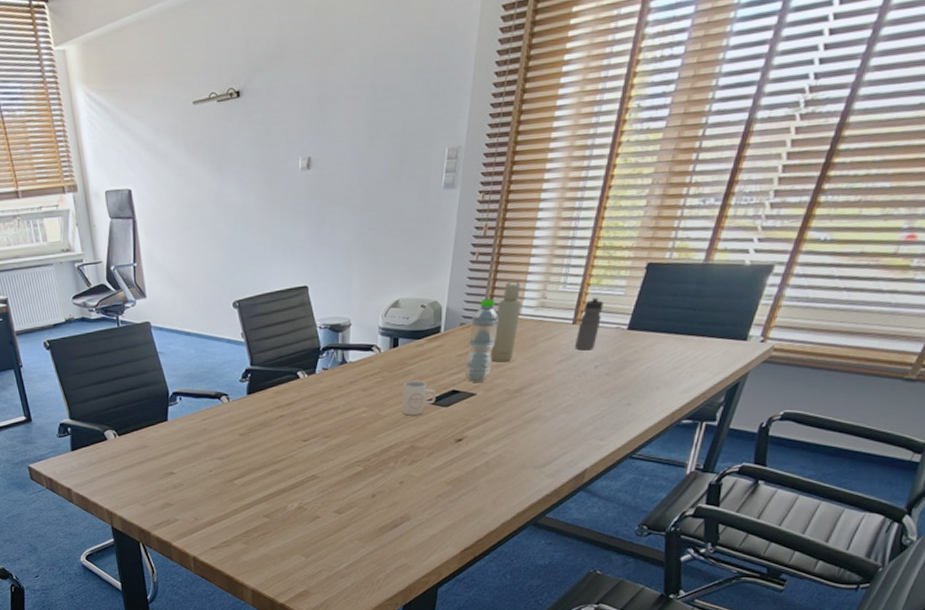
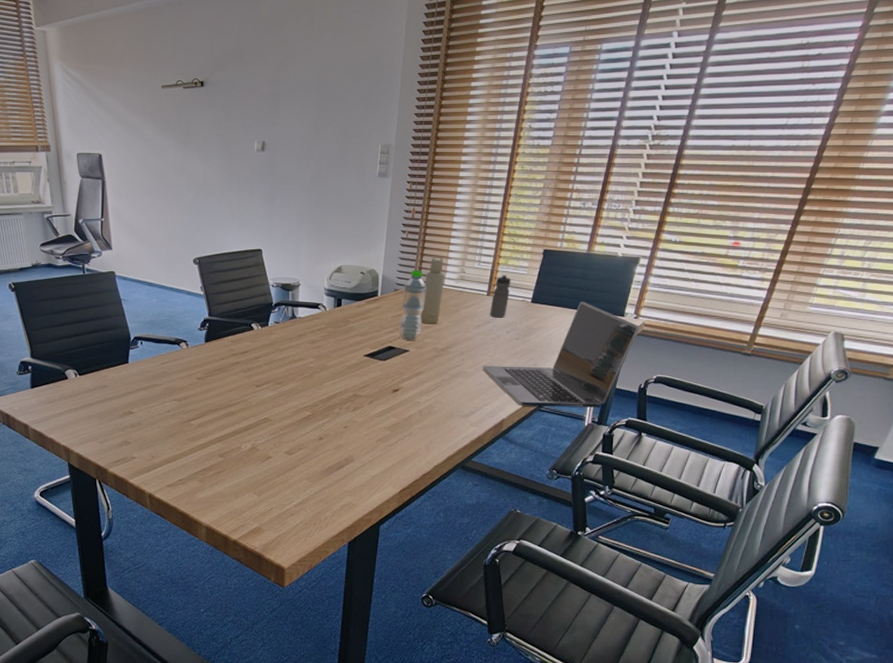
mug: present [401,380,437,416] -> none [345,336,375,367]
laptop: none [563,324,766,454] -> present [483,301,639,408]

